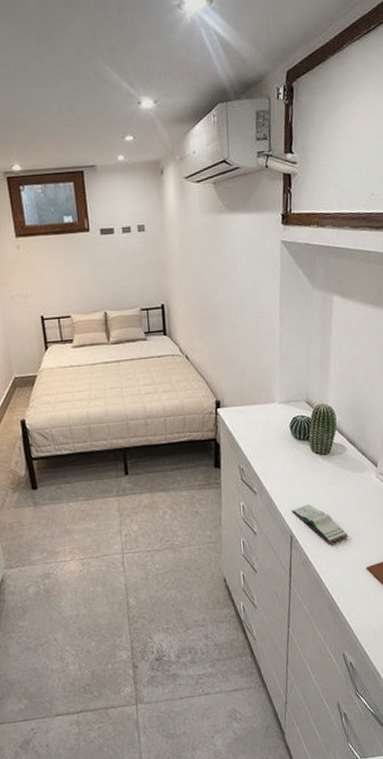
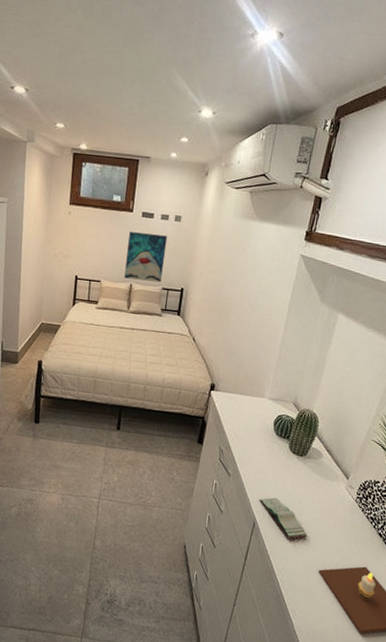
wall art: none [91,250,138,307] -> present [124,232,168,282]

